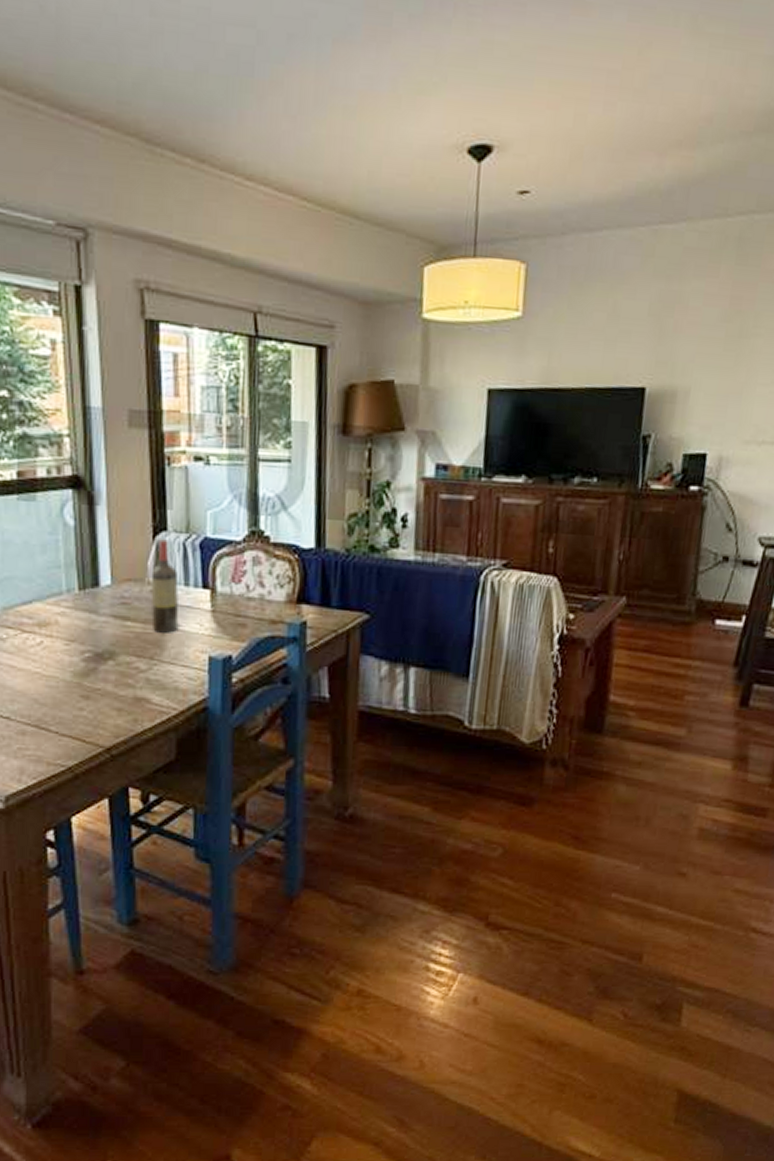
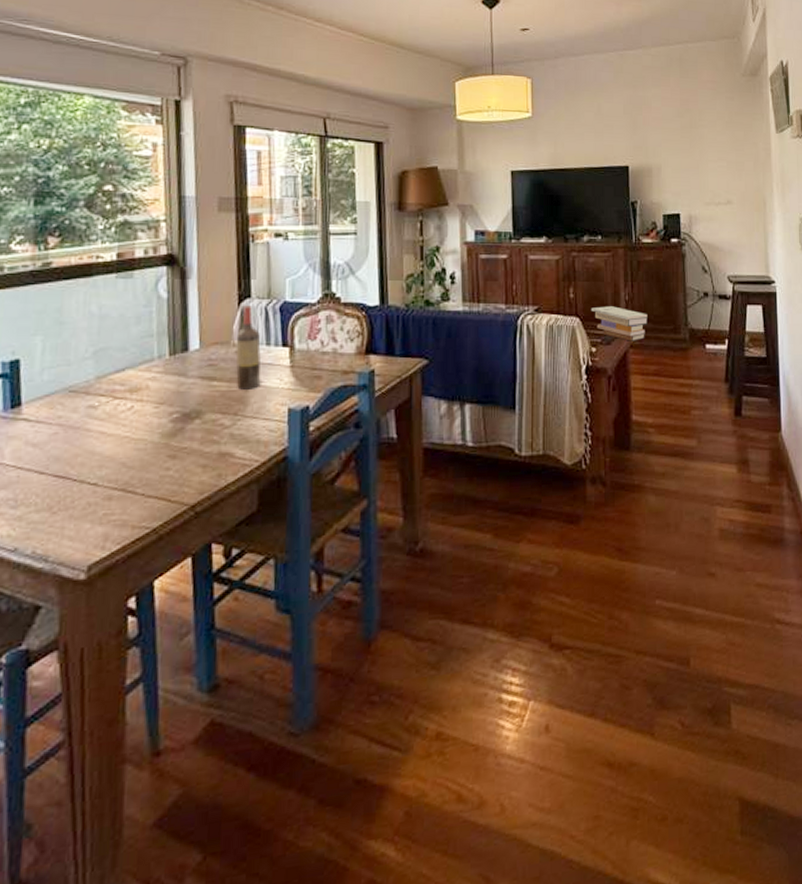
books: none [573,565,645,610] -> present [590,306,648,341]

